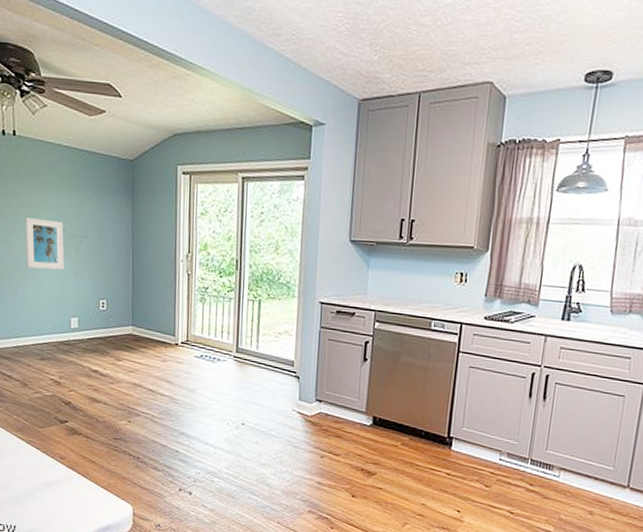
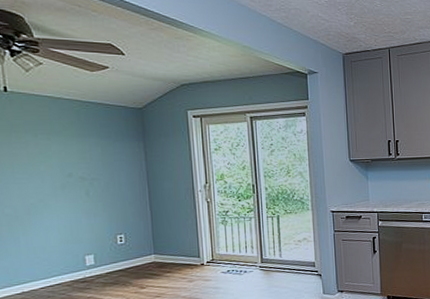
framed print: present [25,217,64,270] -> none [24,166,73,214]

